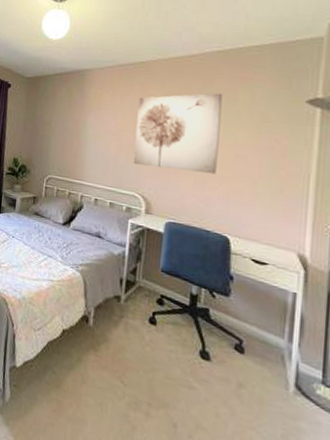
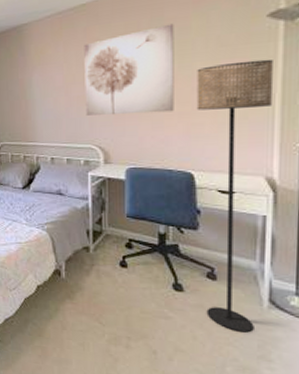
floor lamp: none [231,137,309,418] -> present [196,59,273,333]

